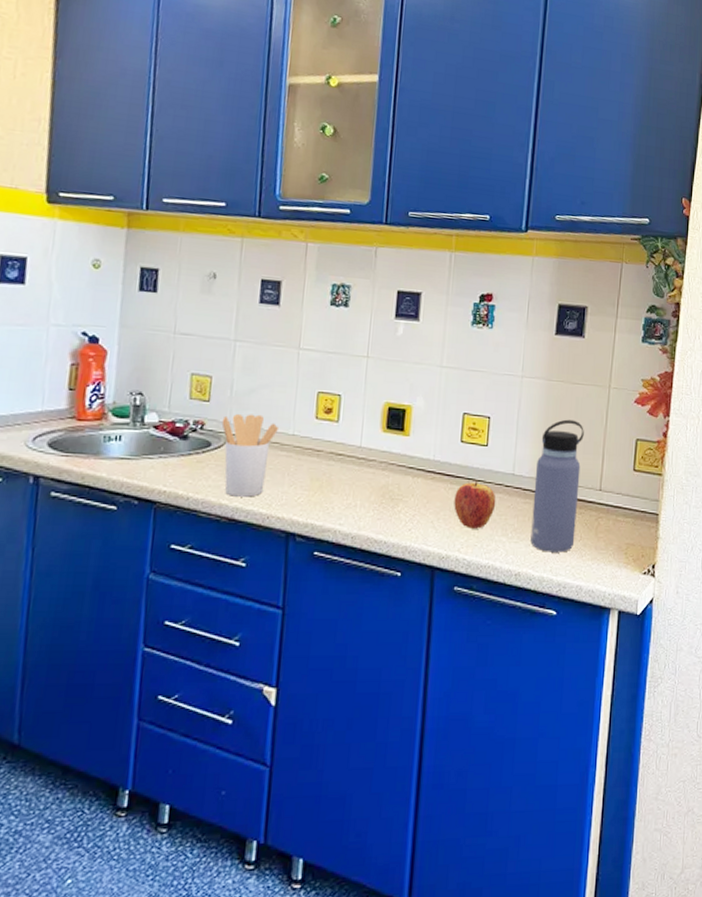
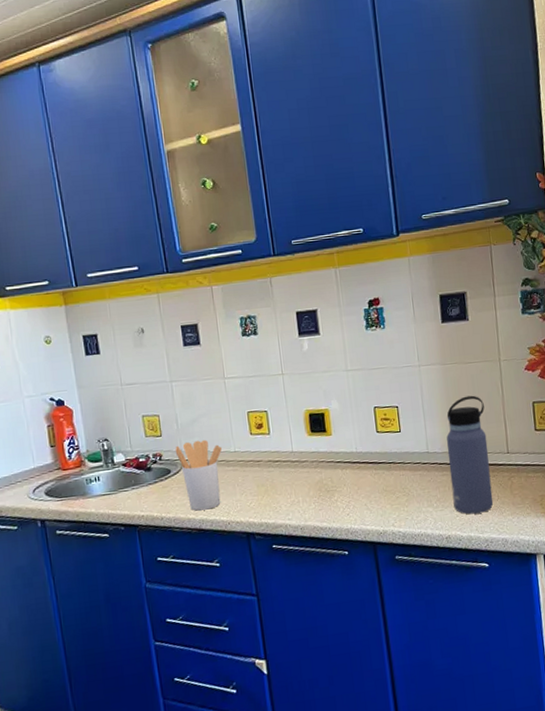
apple: present [454,481,496,529] -> none [380,464,418,505]

